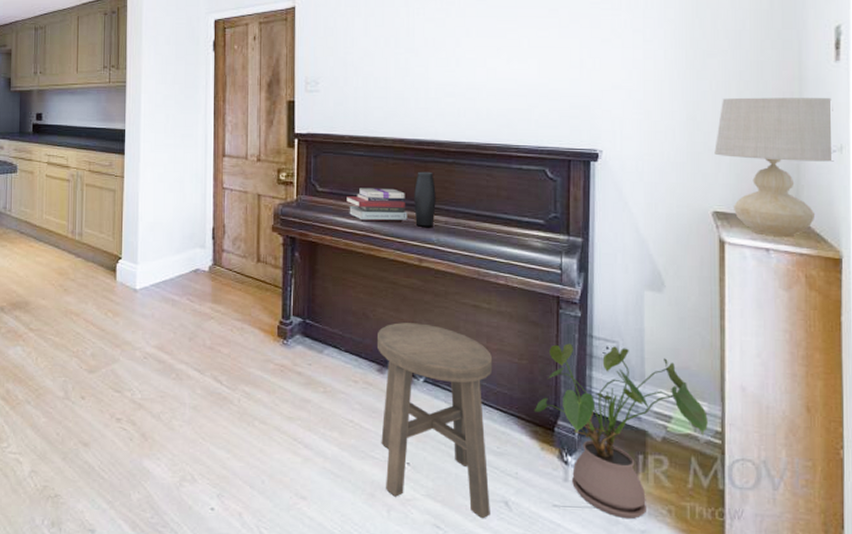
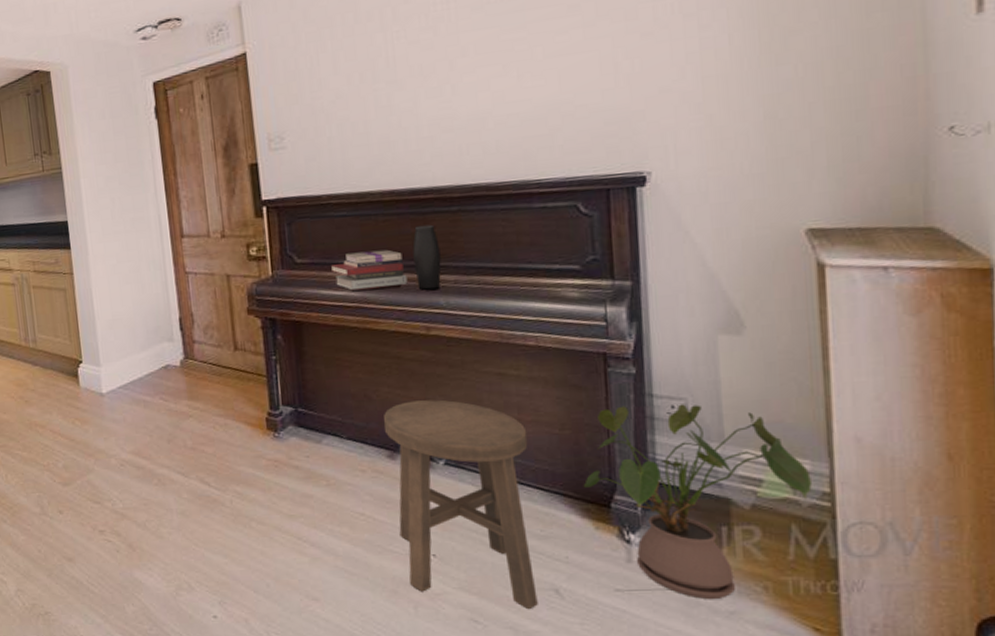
table lamp: present [714,97,834,238] -> none [805,63,979,251]

